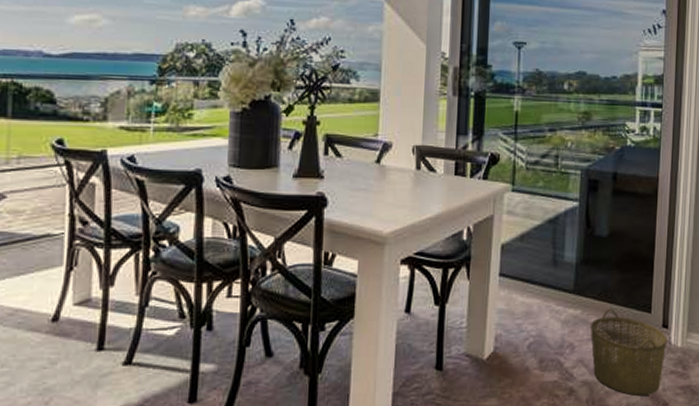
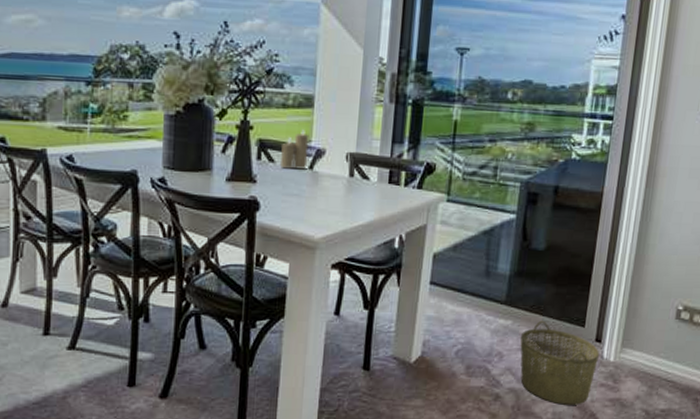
candle: none [348,123,376,164] -> present [281,129,310,170]

